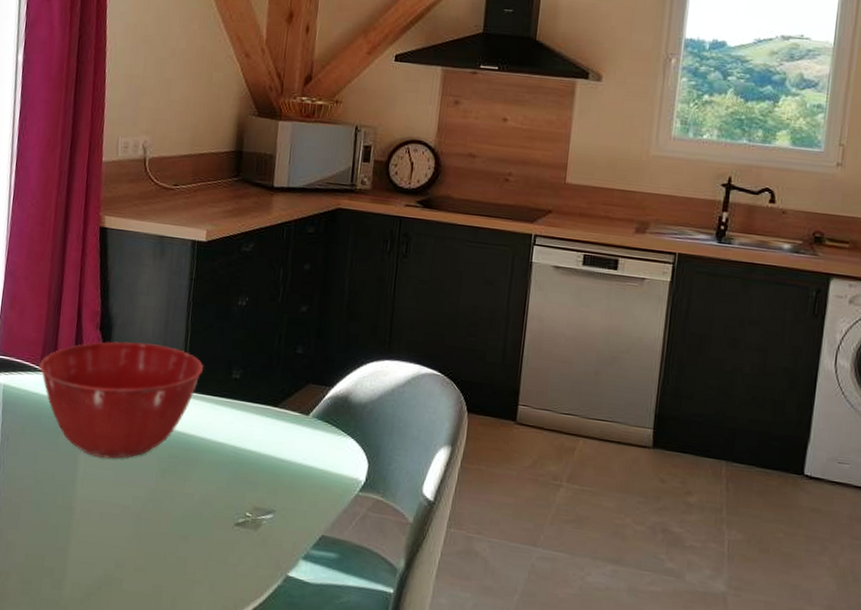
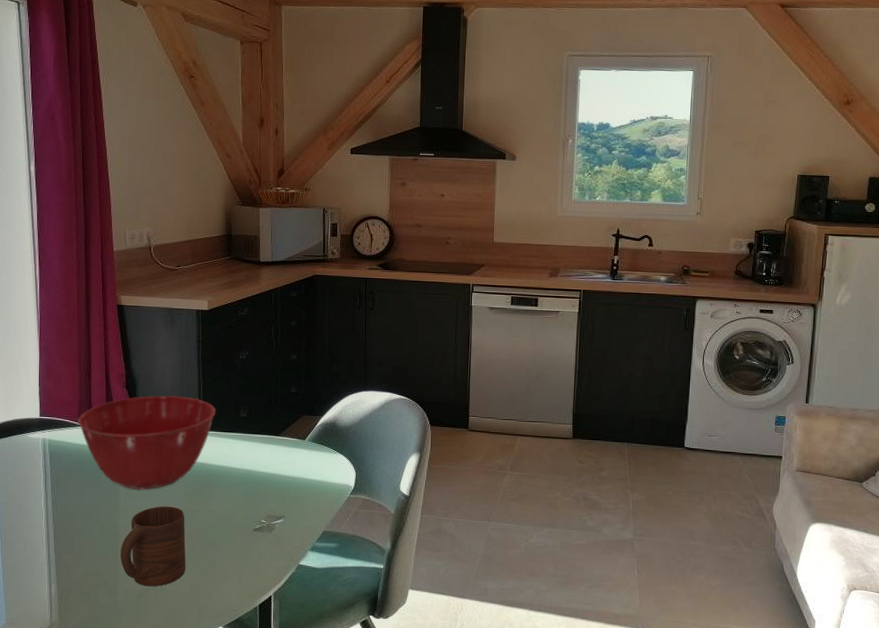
cup: none [71,481,154,583] -> present [120,506,186,587]

